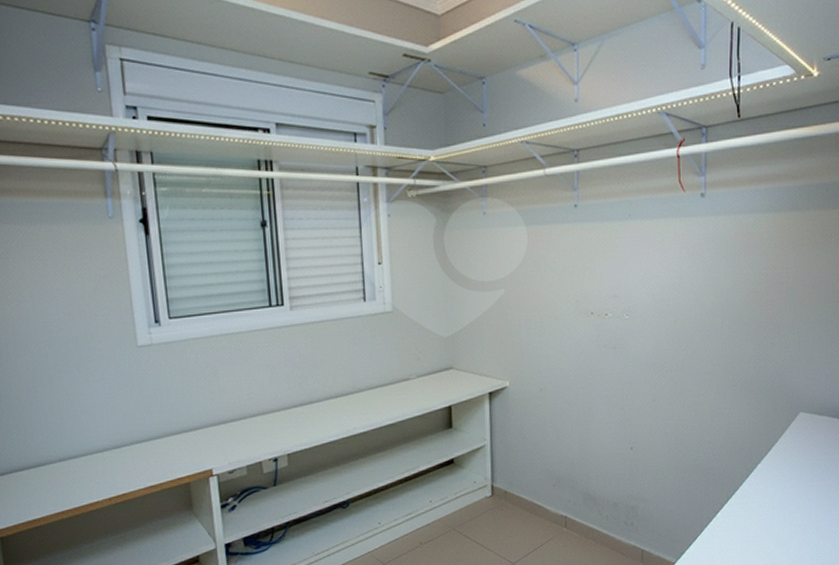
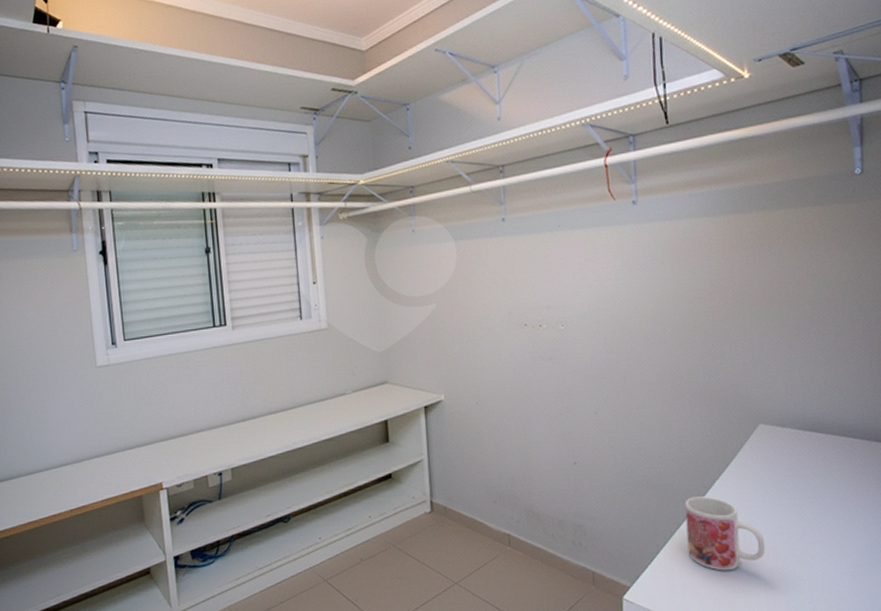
mug: none [729,479,796,546] -> present [684,496,766,571]

